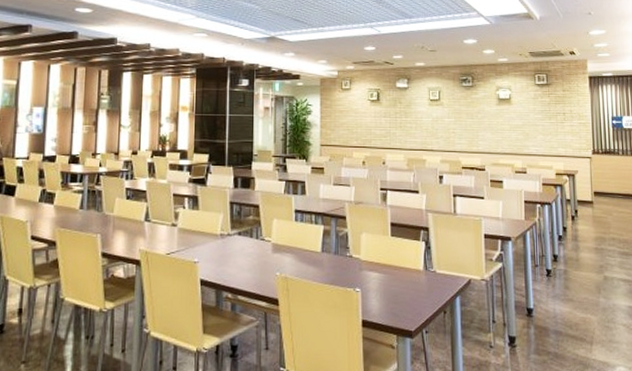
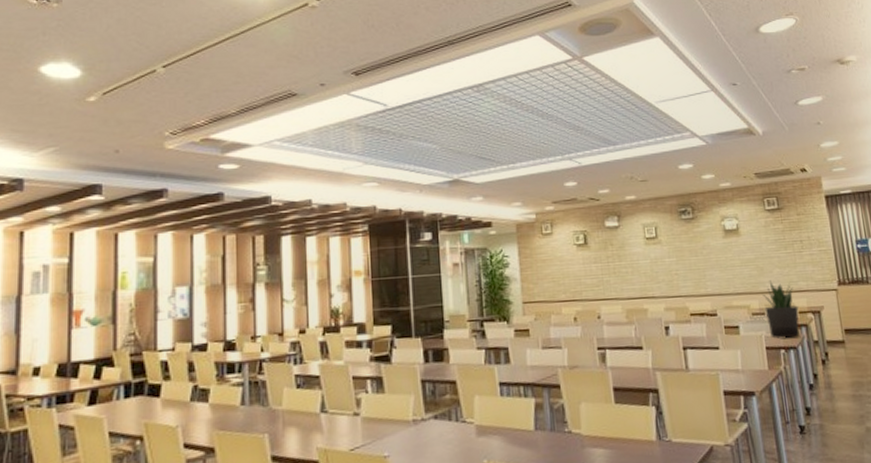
planter: none [526,144,556,196] -> present [763,280,800,339]

